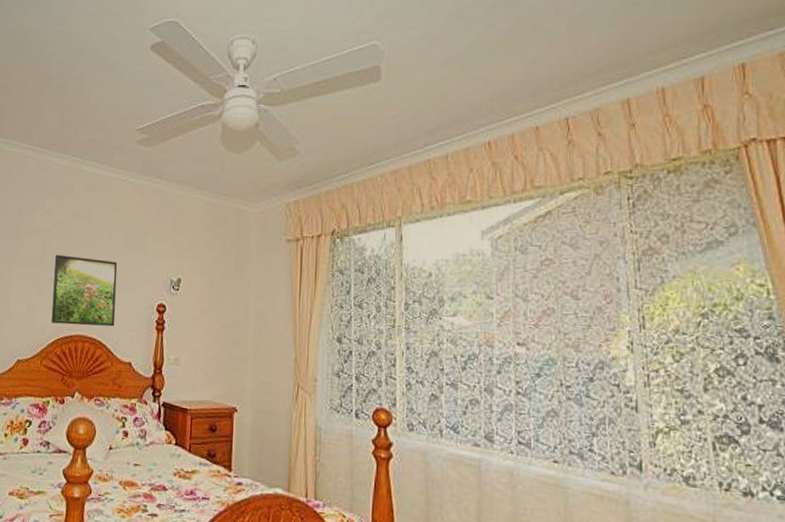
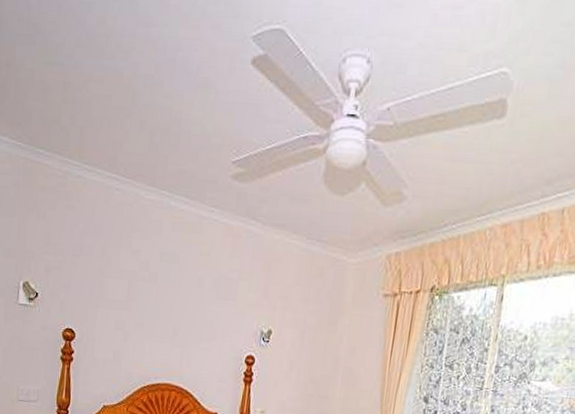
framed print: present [51,254,118,327] -> none [137,299,207,377]

